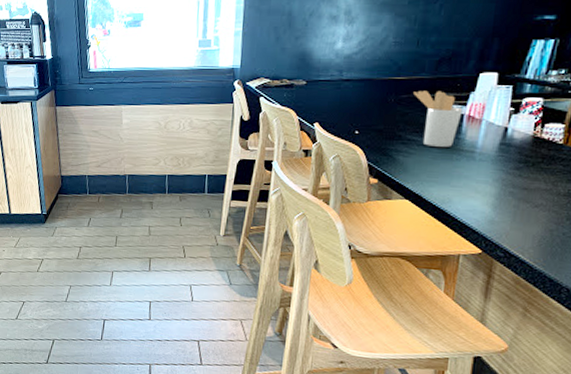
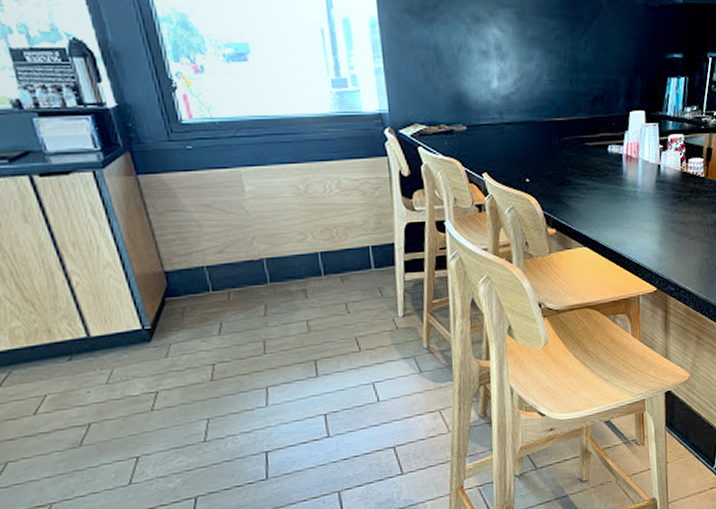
utensil holder: present [413,90,463,147] -> none [575,131,621,189]

